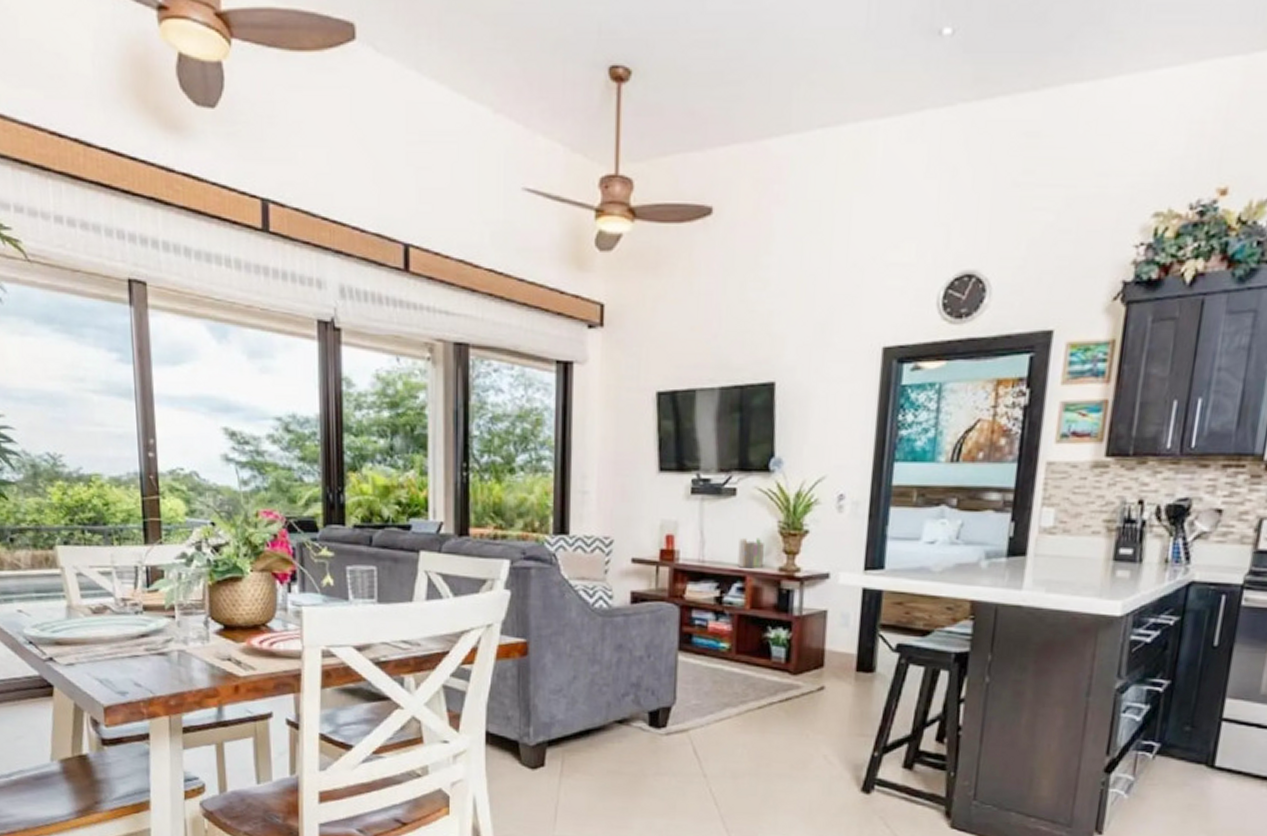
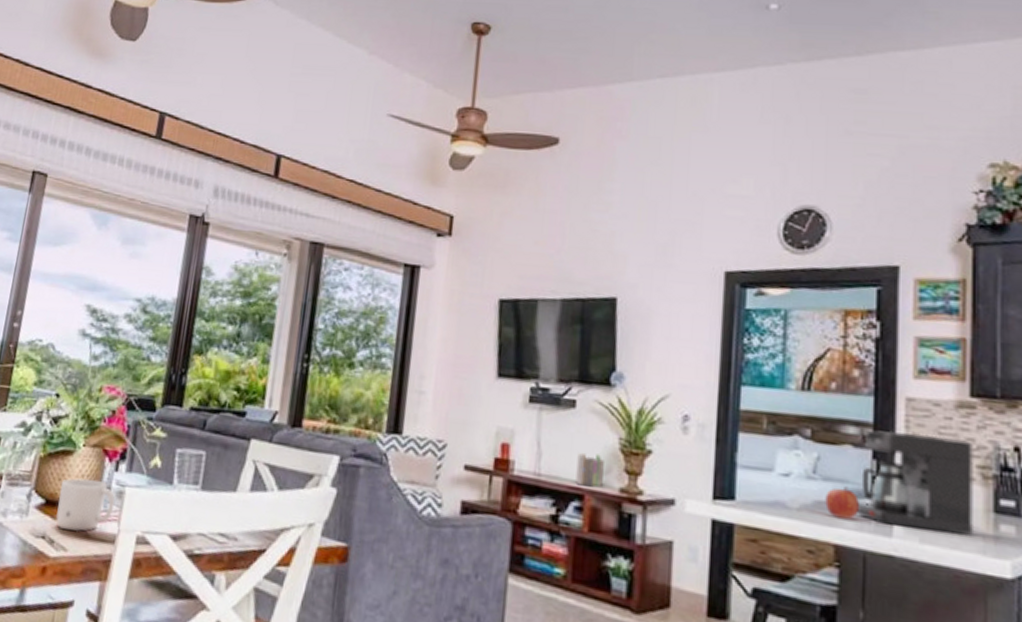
mug: none [235,602,295,651] -> present [56,478,116,532]
fruit: none [965,549,996,577] -> present [825,486,859,520]
coffee maker: none [993,494,1103,583] -> present [857,430,975,537]

